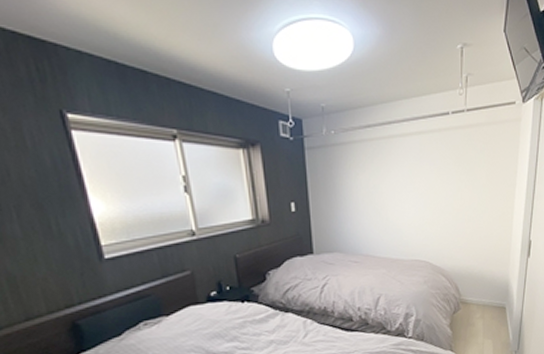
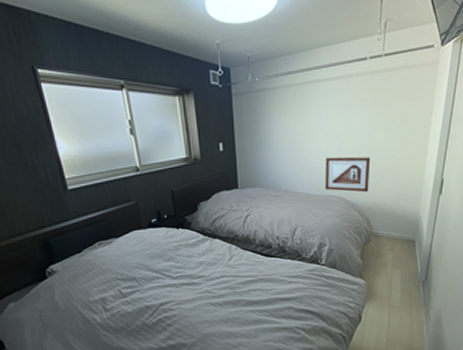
picture frame: none [409,217,457,256] -> present [325,157,371,193]

